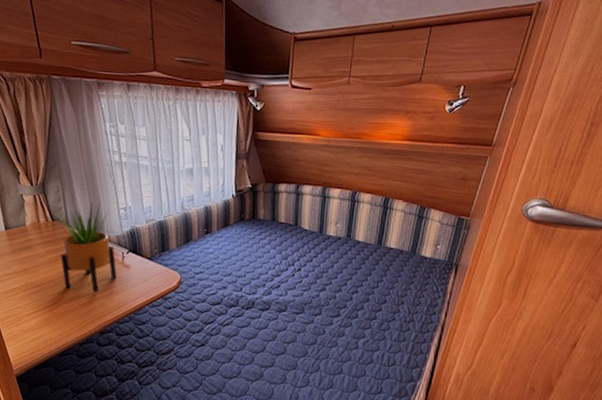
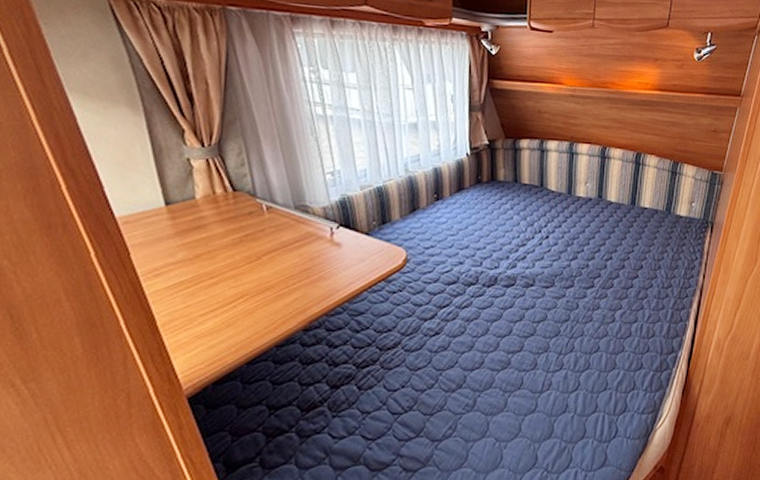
potted plant: present [54,202,117,293] -> none [236,166,324,279]

